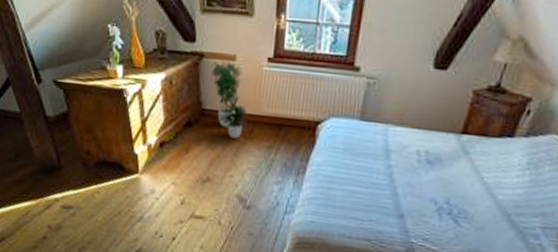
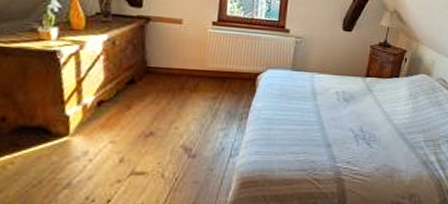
potted plant: present [211,59,248,139] -> none [157,22,194,93]

